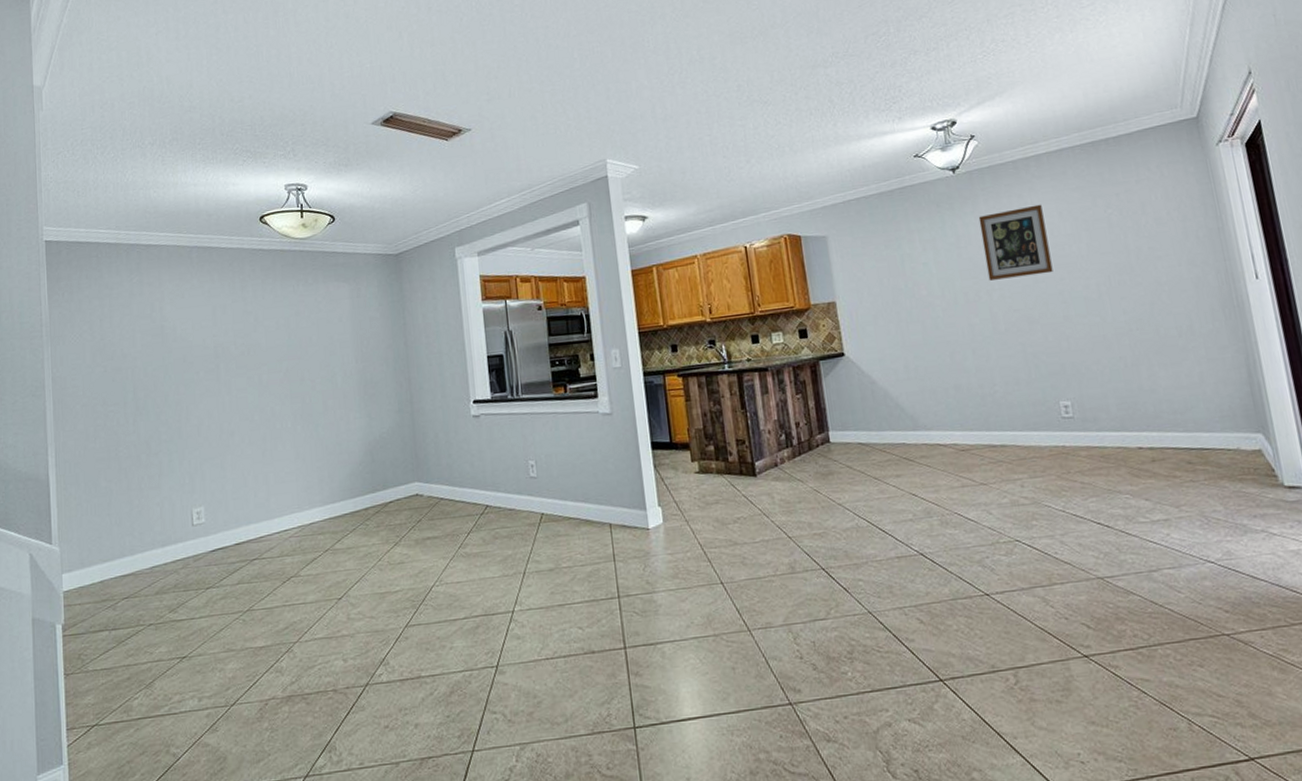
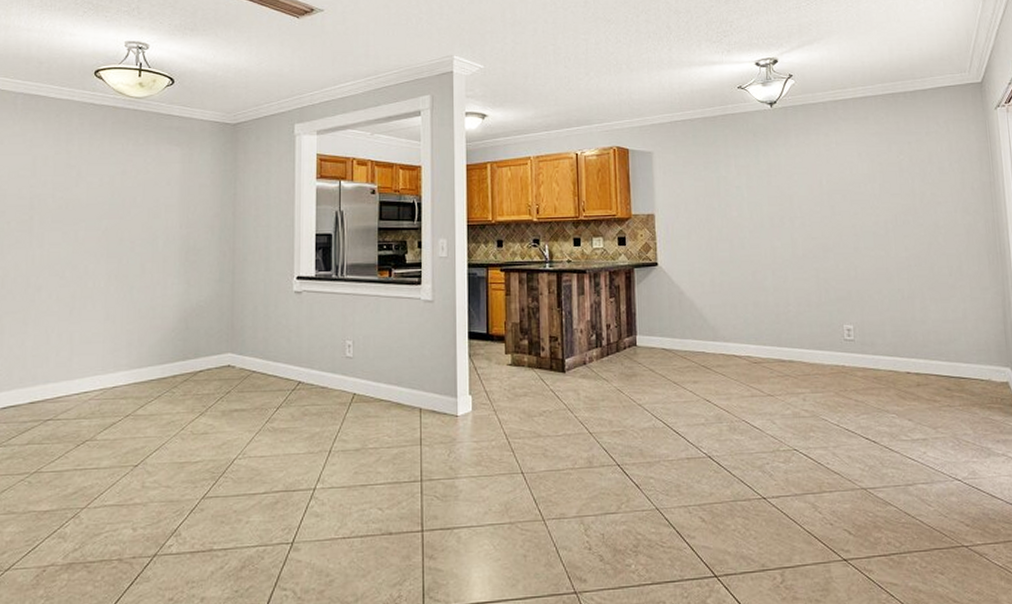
wall art: present [978,204,1053,281] -> none [789,144,849,209]

